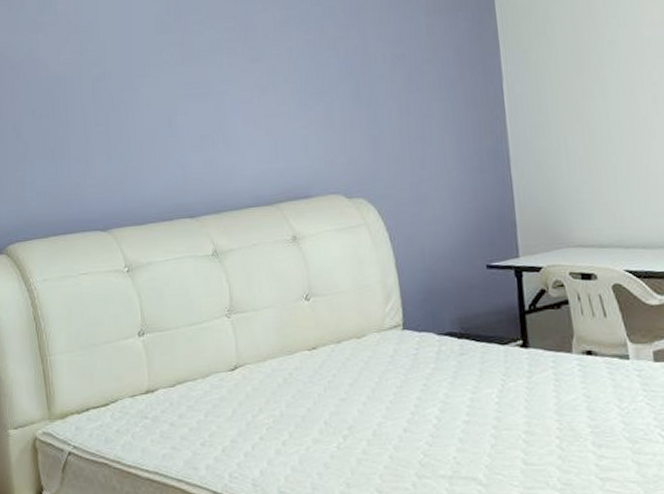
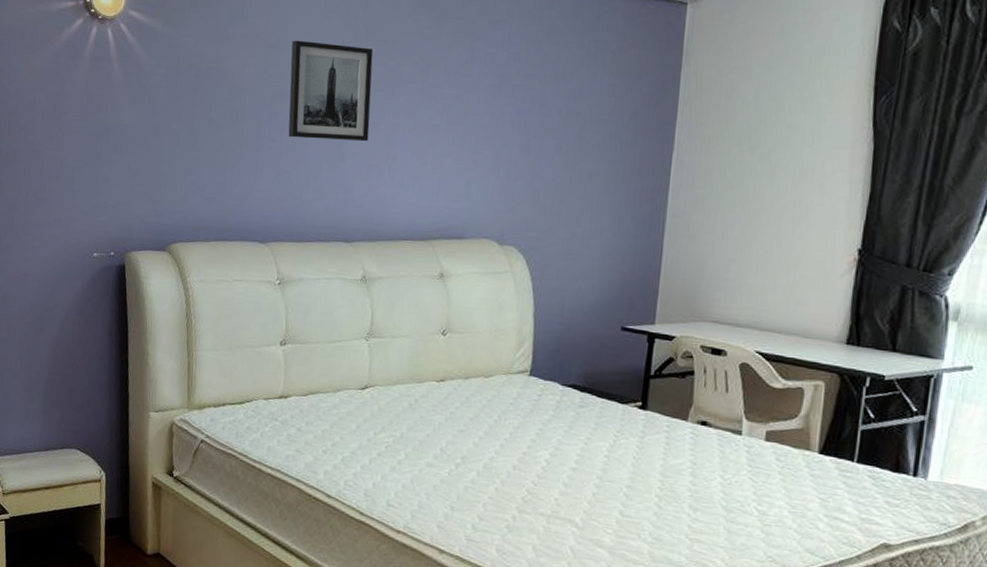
wall art: none [105,19,197,119] -> present [288,40,374,142]

